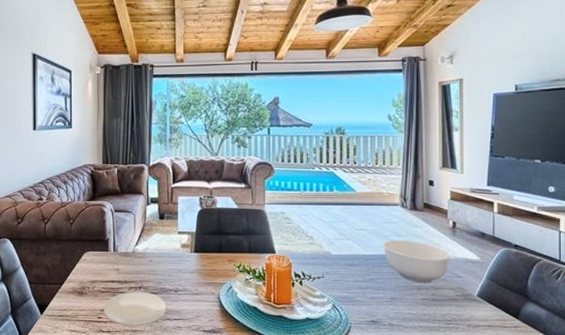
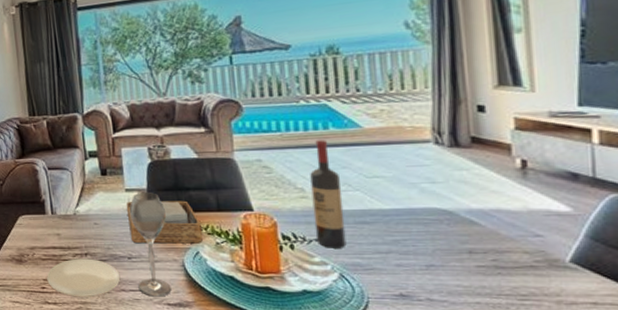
napkin holder: none [177,243,235,279] -> present [126,200,203,244]
wineglass: none [179,235,208,325] -> present [129,193,172,297]
wine bottle: none [318,199,339,285] -> present [310,140,347,248]
bowl: present [383,239,450,283] -> none [410,187,521,245]

